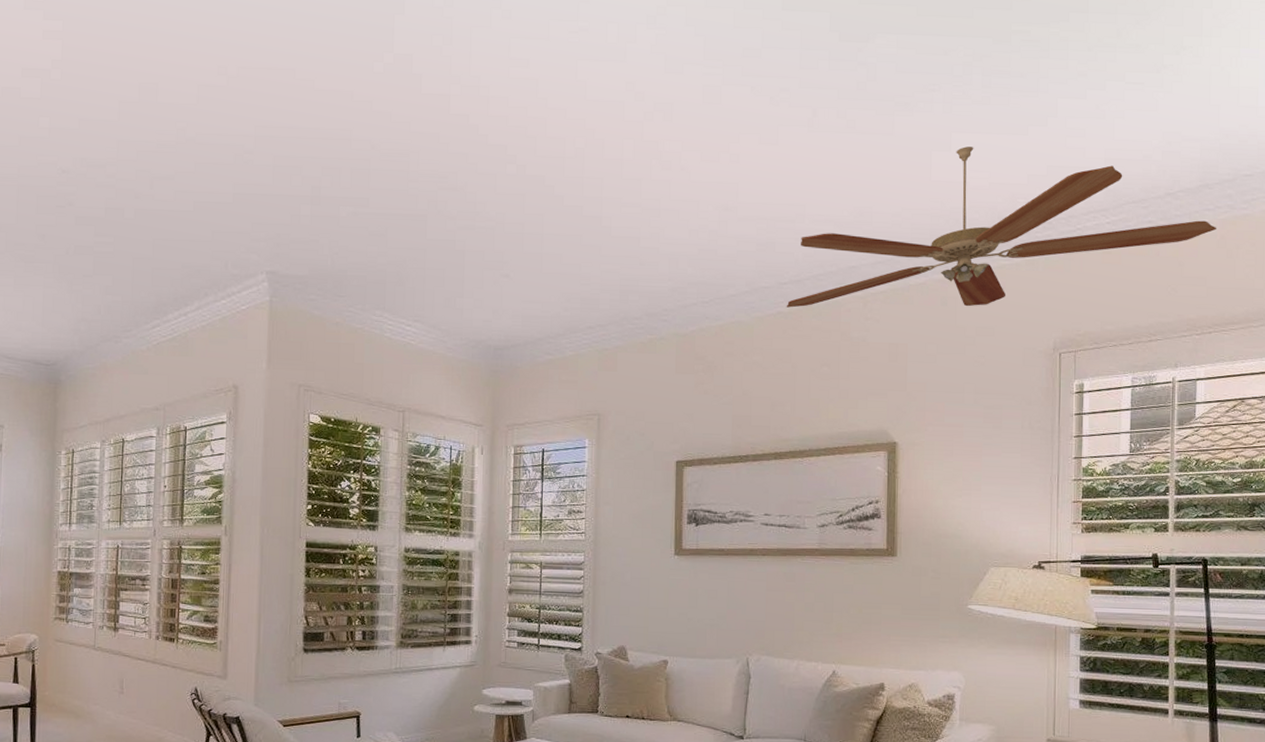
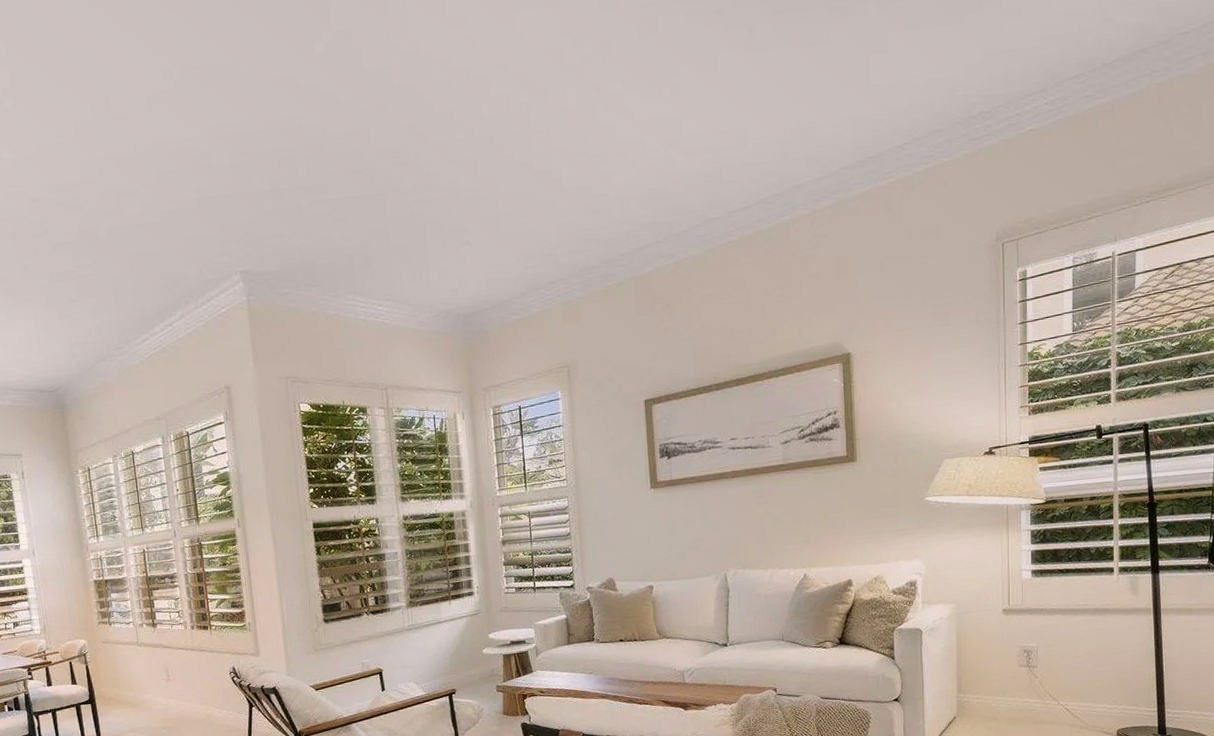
ceiling fan: present [786,146,1217,308] -> none [736,43,1154,236]

